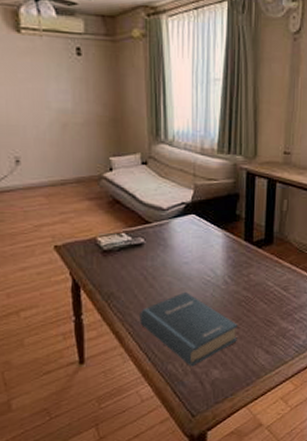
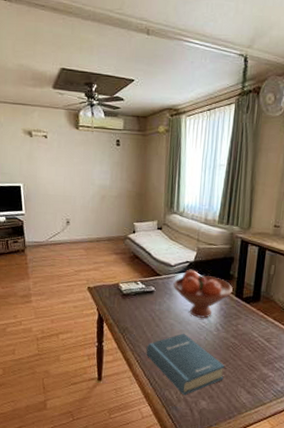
fruit bowl: none [167,212,242,272] -> present [173,269,234,319]

